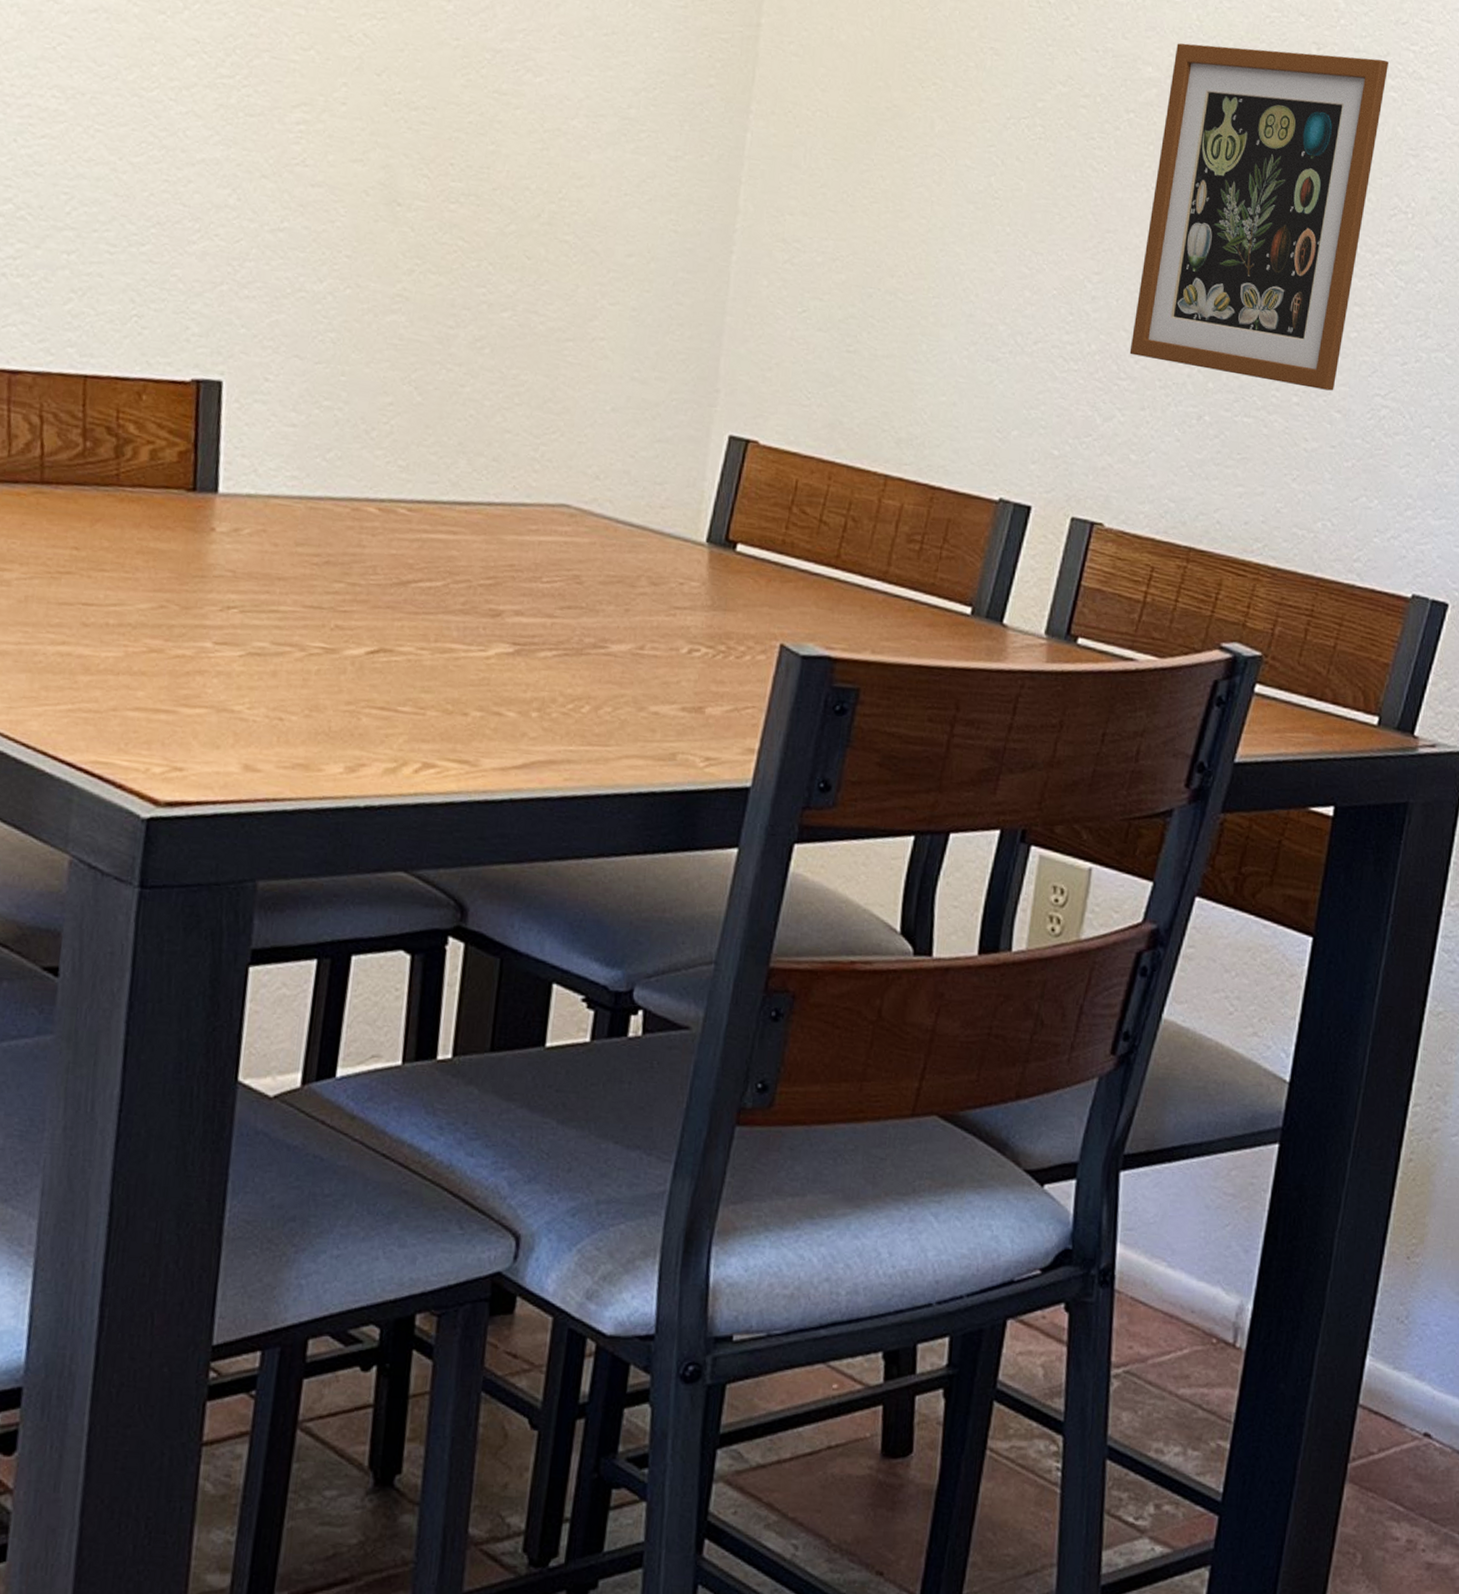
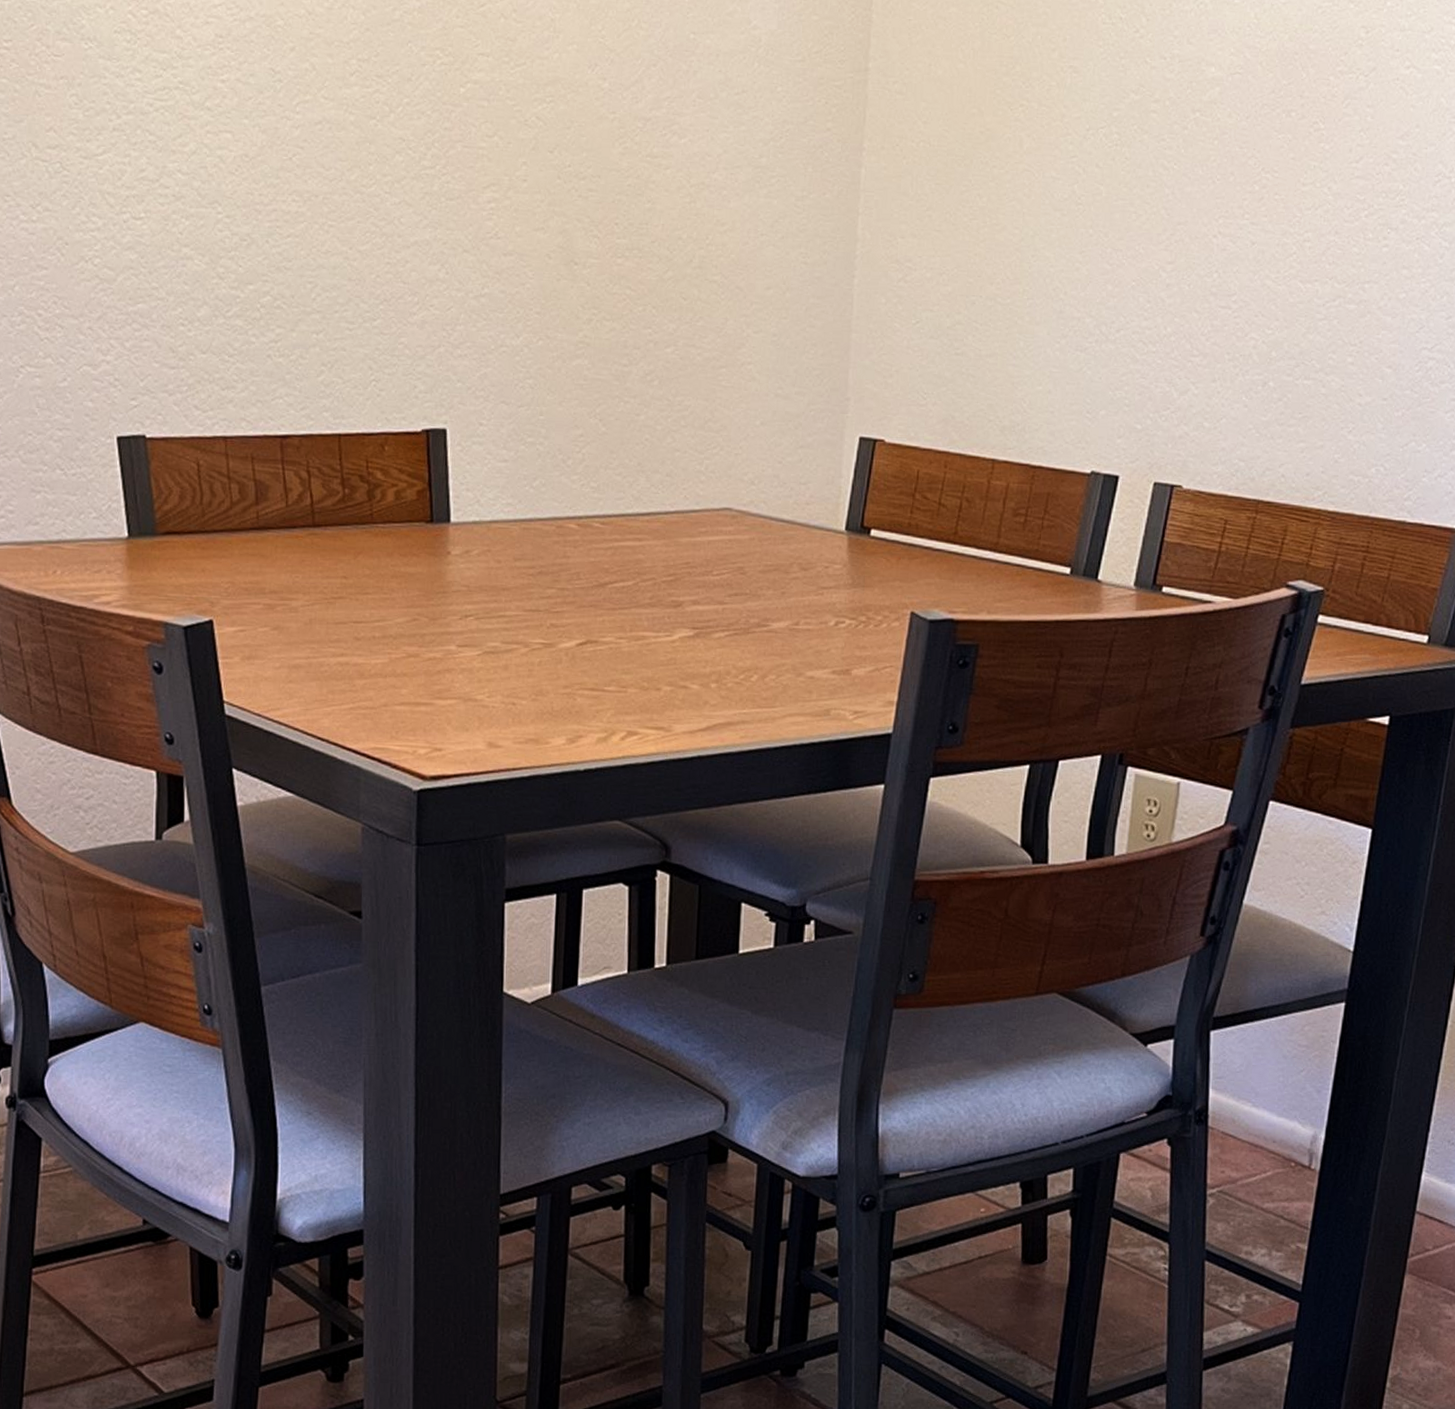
picture frame: present [1129,43,1389,391] -> none [1201,35,1432,349]

